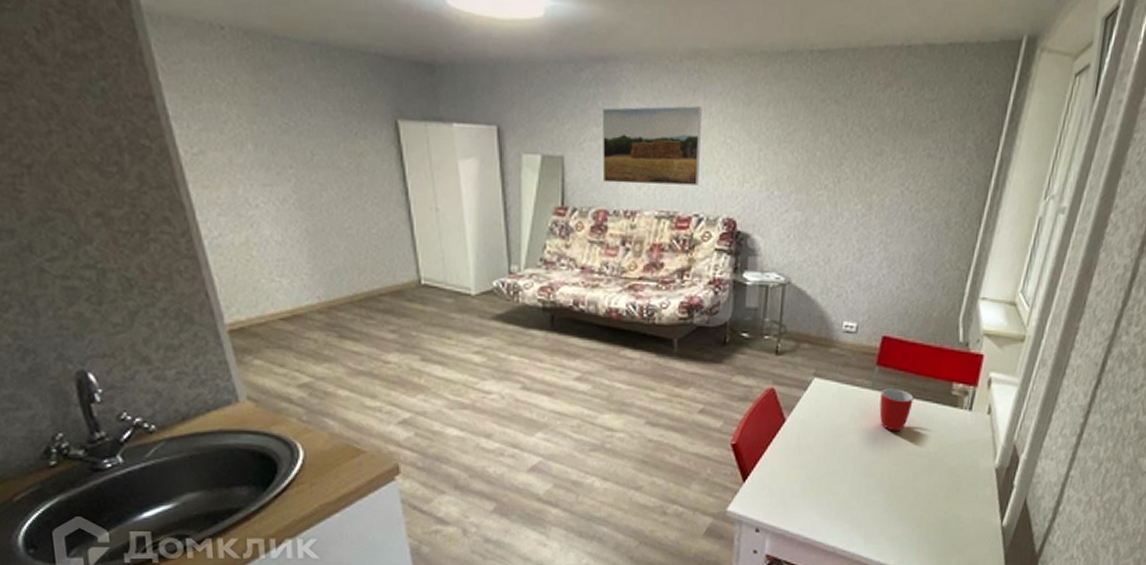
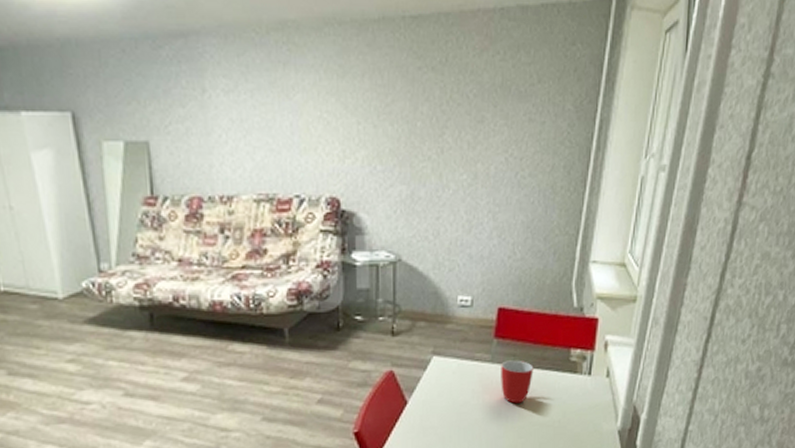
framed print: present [602,106,702,186] -> none [186,81,297,167]

